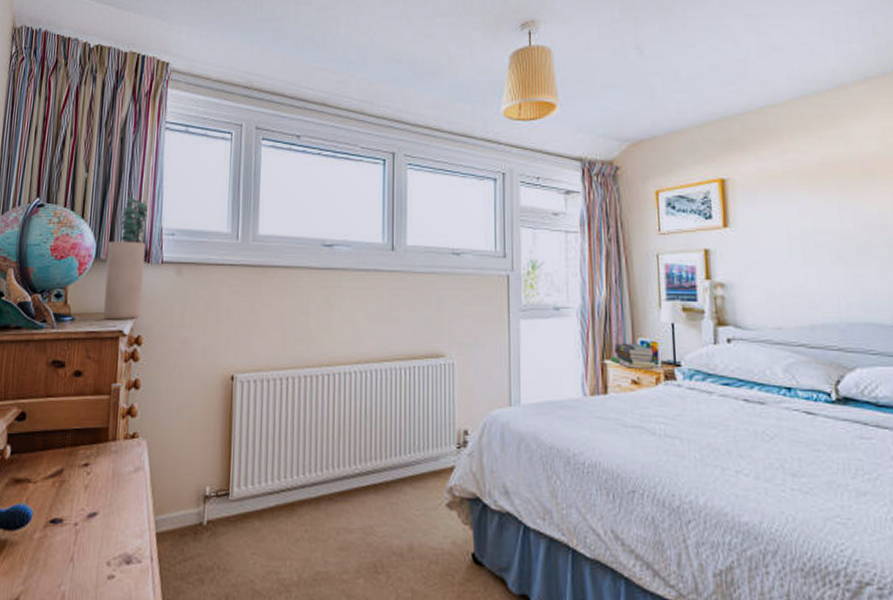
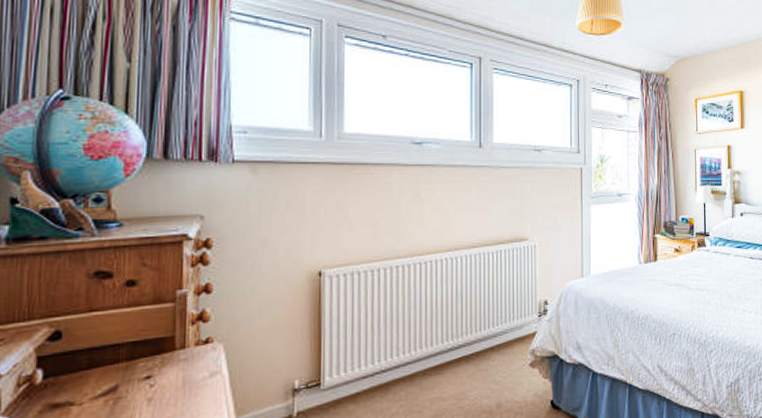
vase: present [103,192,148,320] -> none [160,86,212,224]

